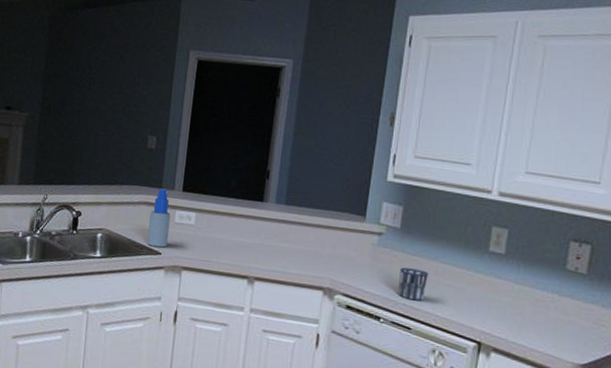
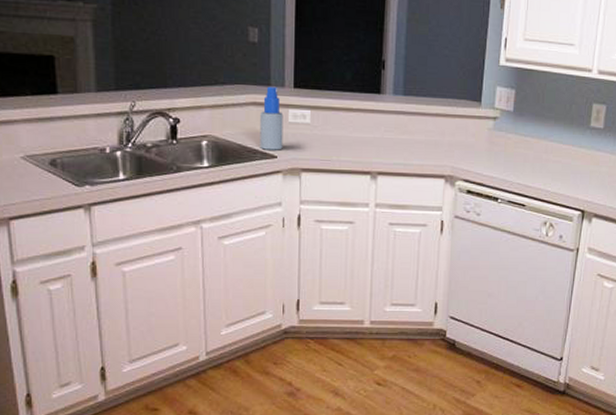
cup: present [398,267,429,301] -> none [513,149,539,179]

